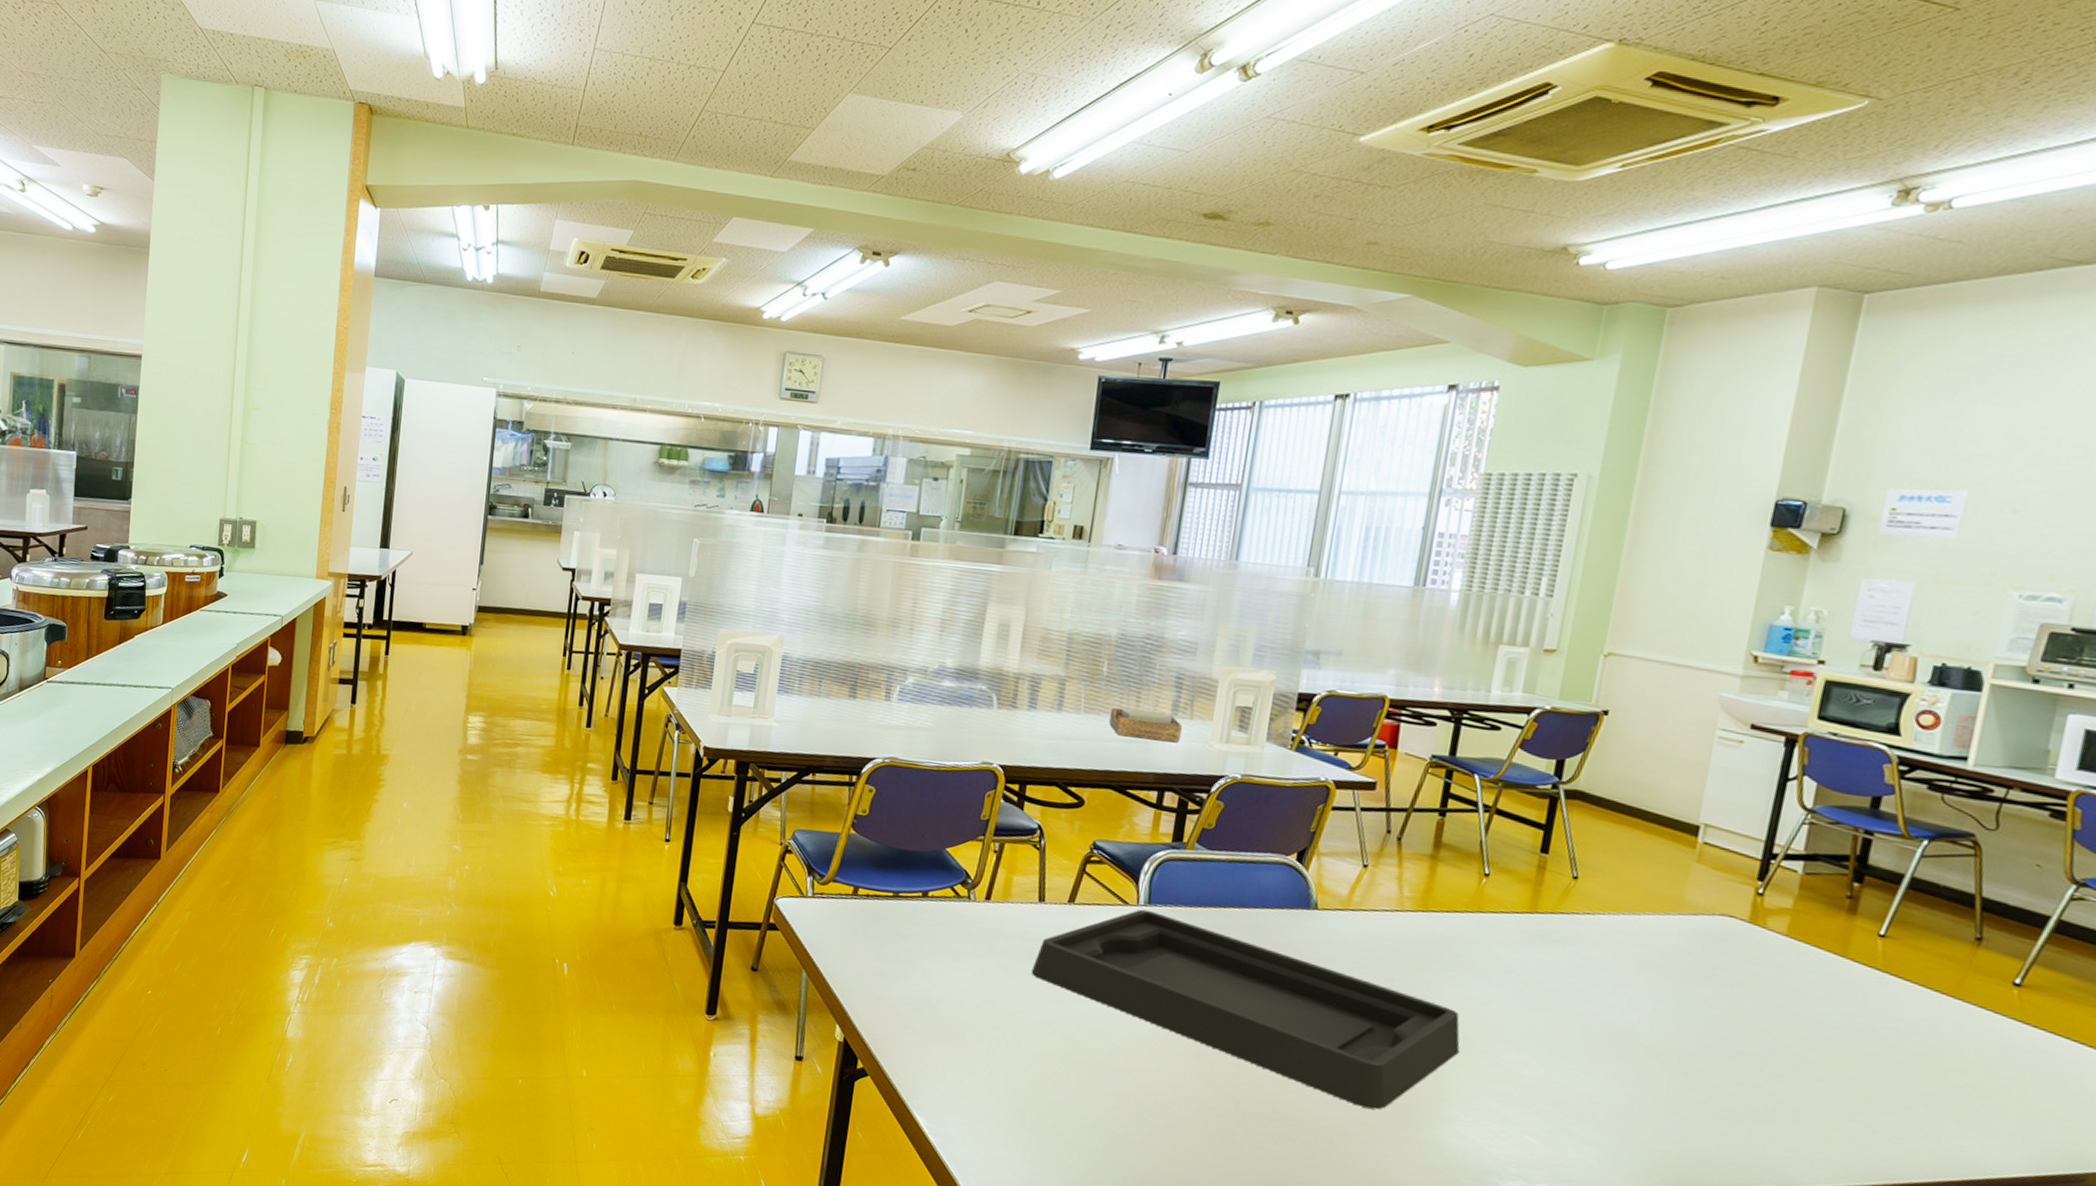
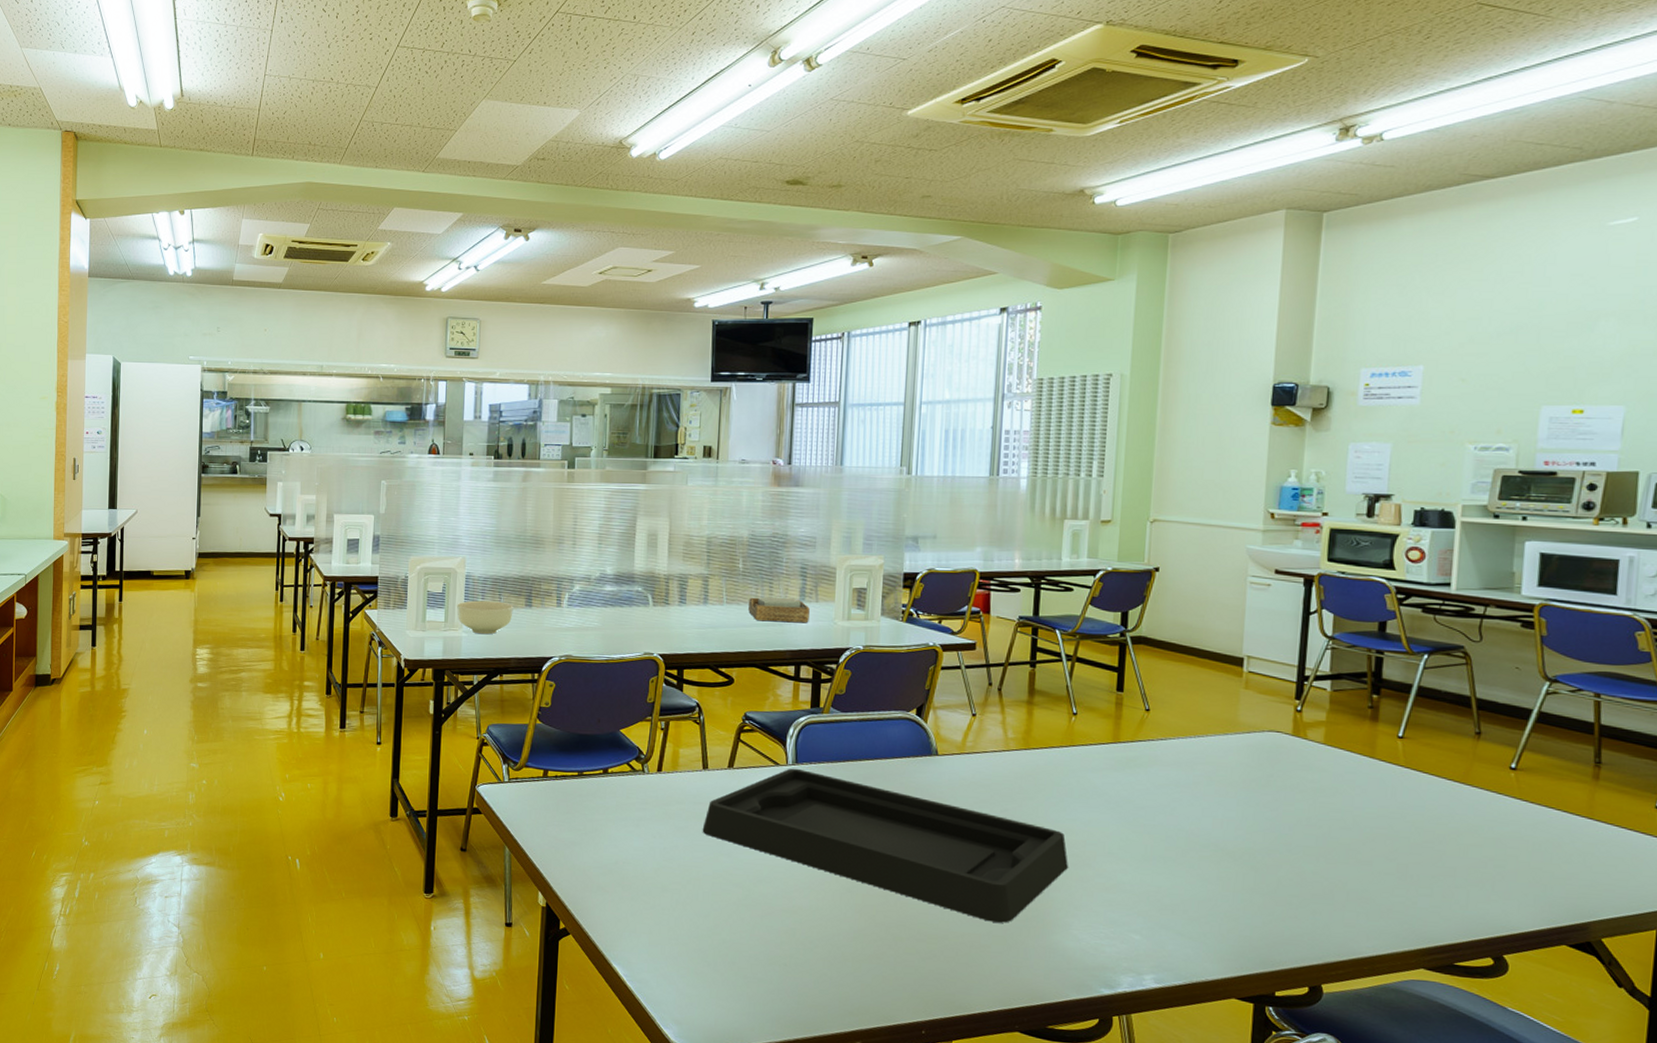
bowl: none [768,685,835,727] -> present [457,600,514,635]

